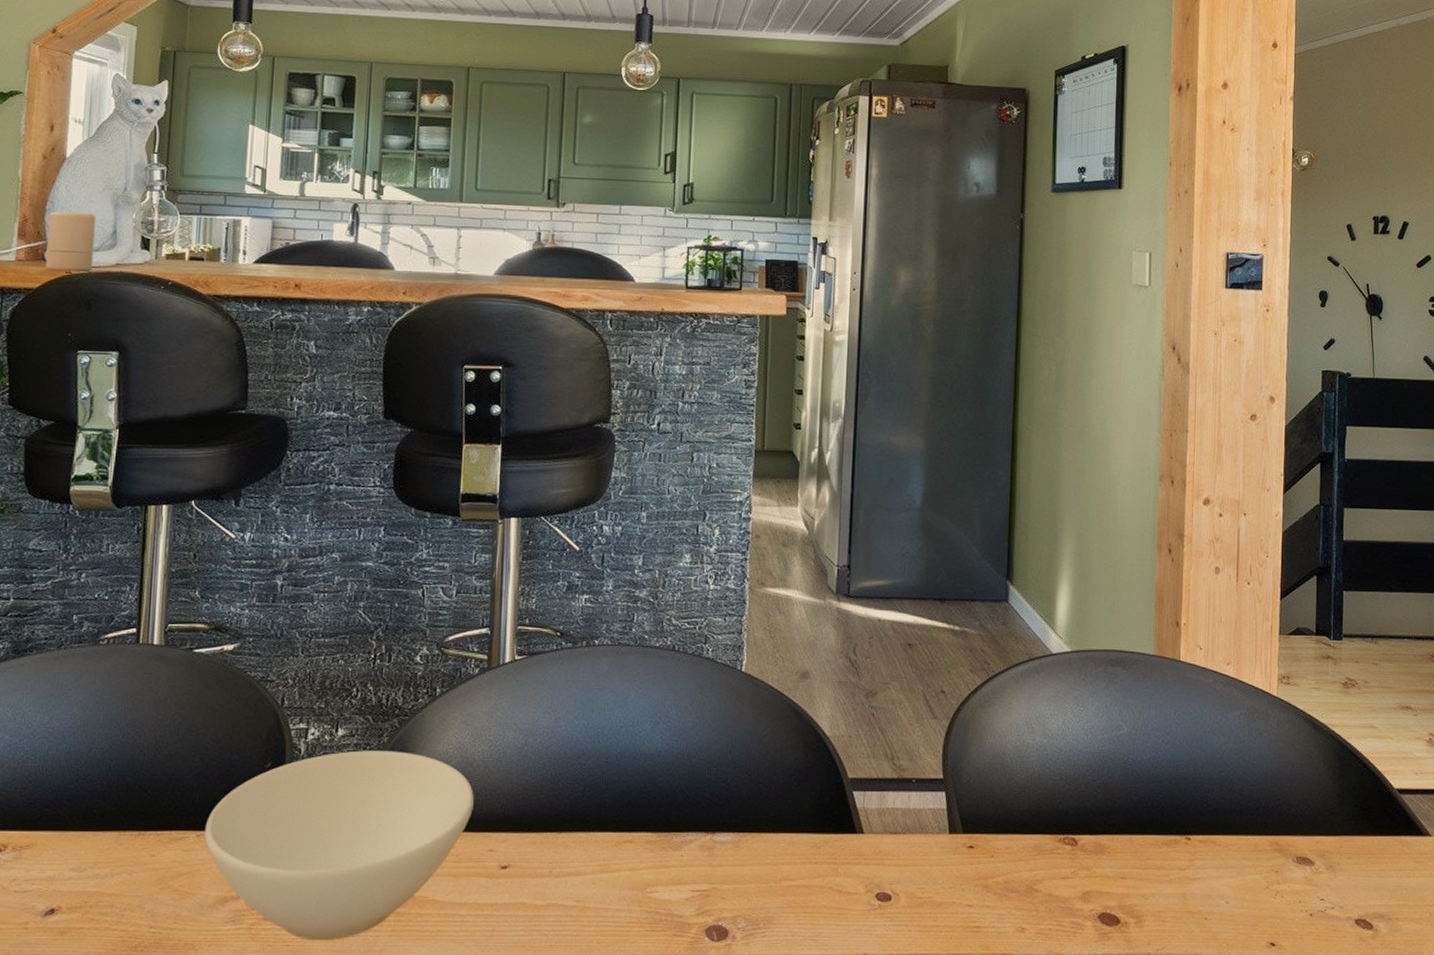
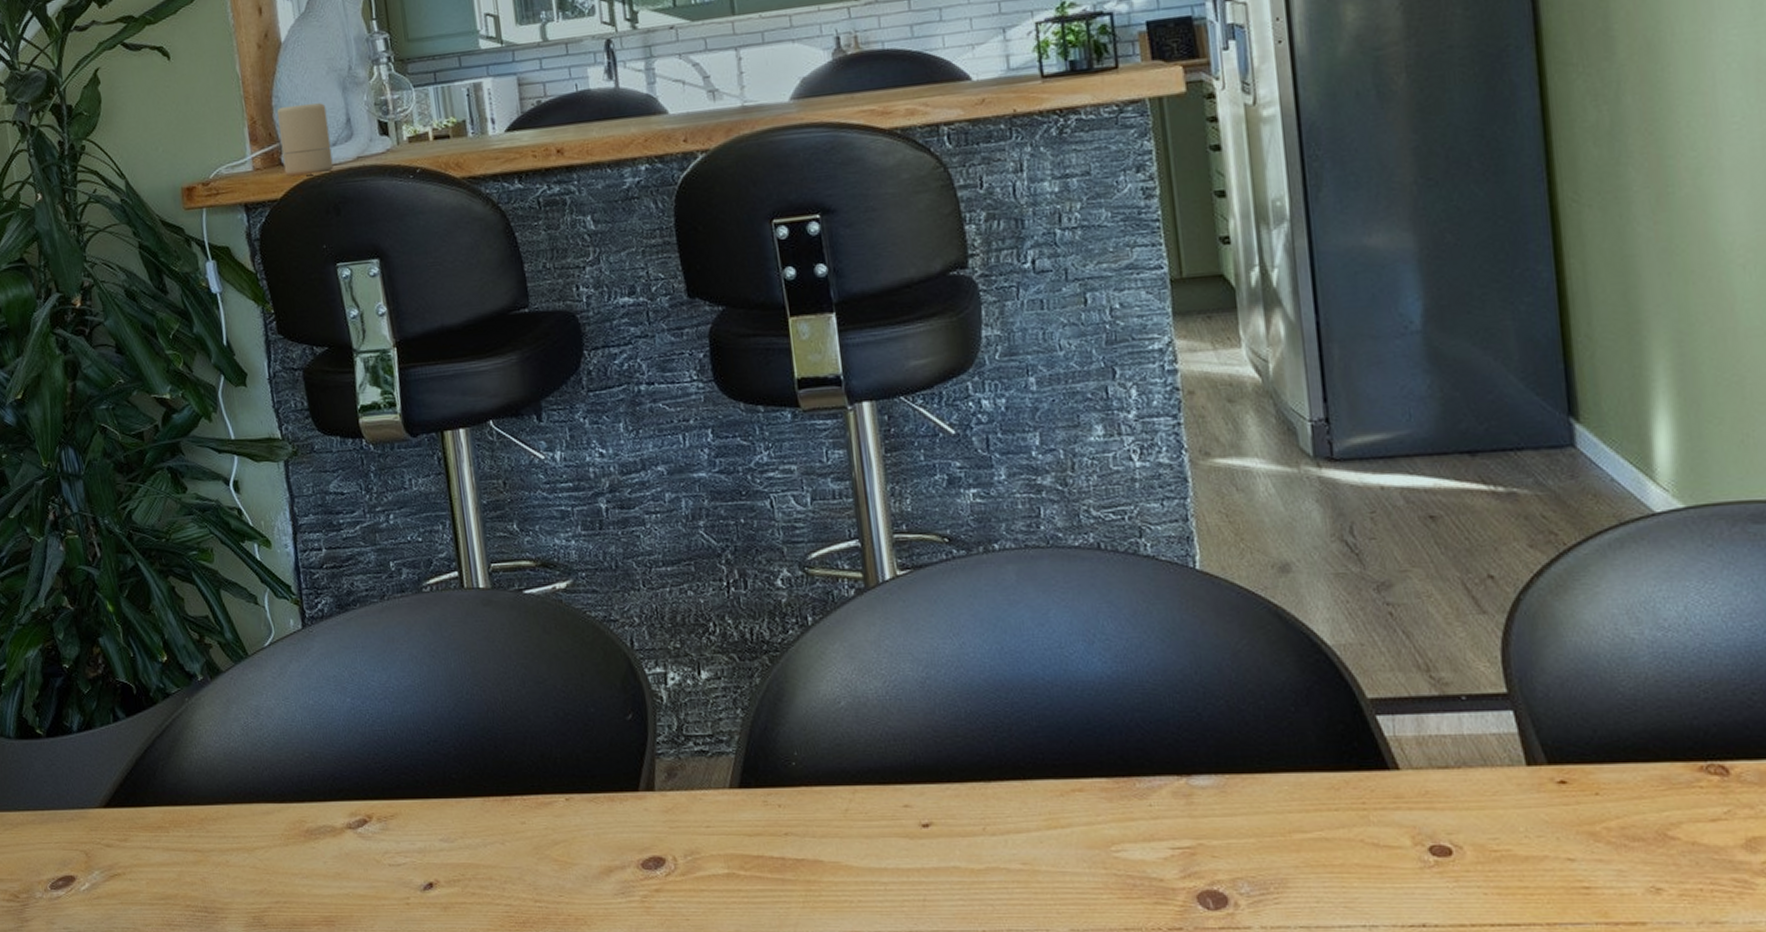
bowl: present [204,750,475,941] -> none [573,693,877,914]

